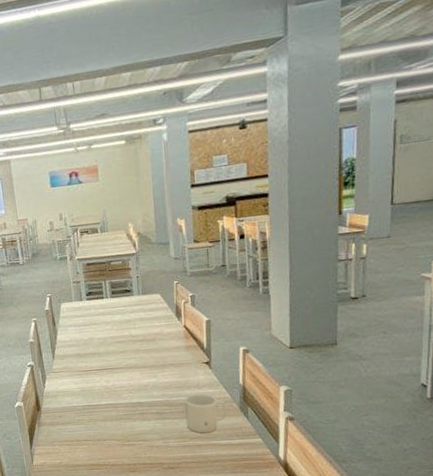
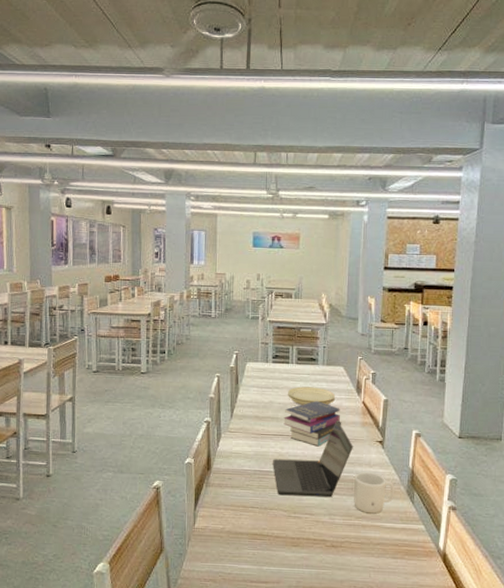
laptop: none [100,347,180,425] -> present [273,419,353,497]
books: none [105,331,165,376] -> present [283,401,342,447]
plate: none [106,317,156,338] -> present [288,386,336,405]

